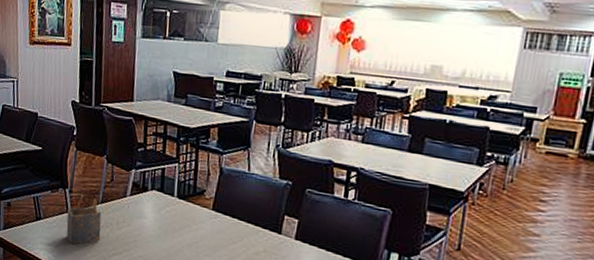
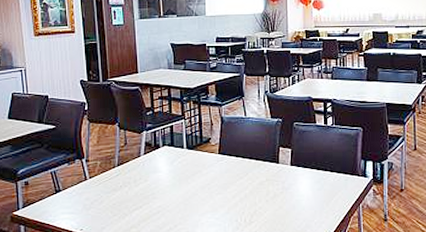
napkin holder: present [66,198,102,245] -> none [86,163,120,208]

